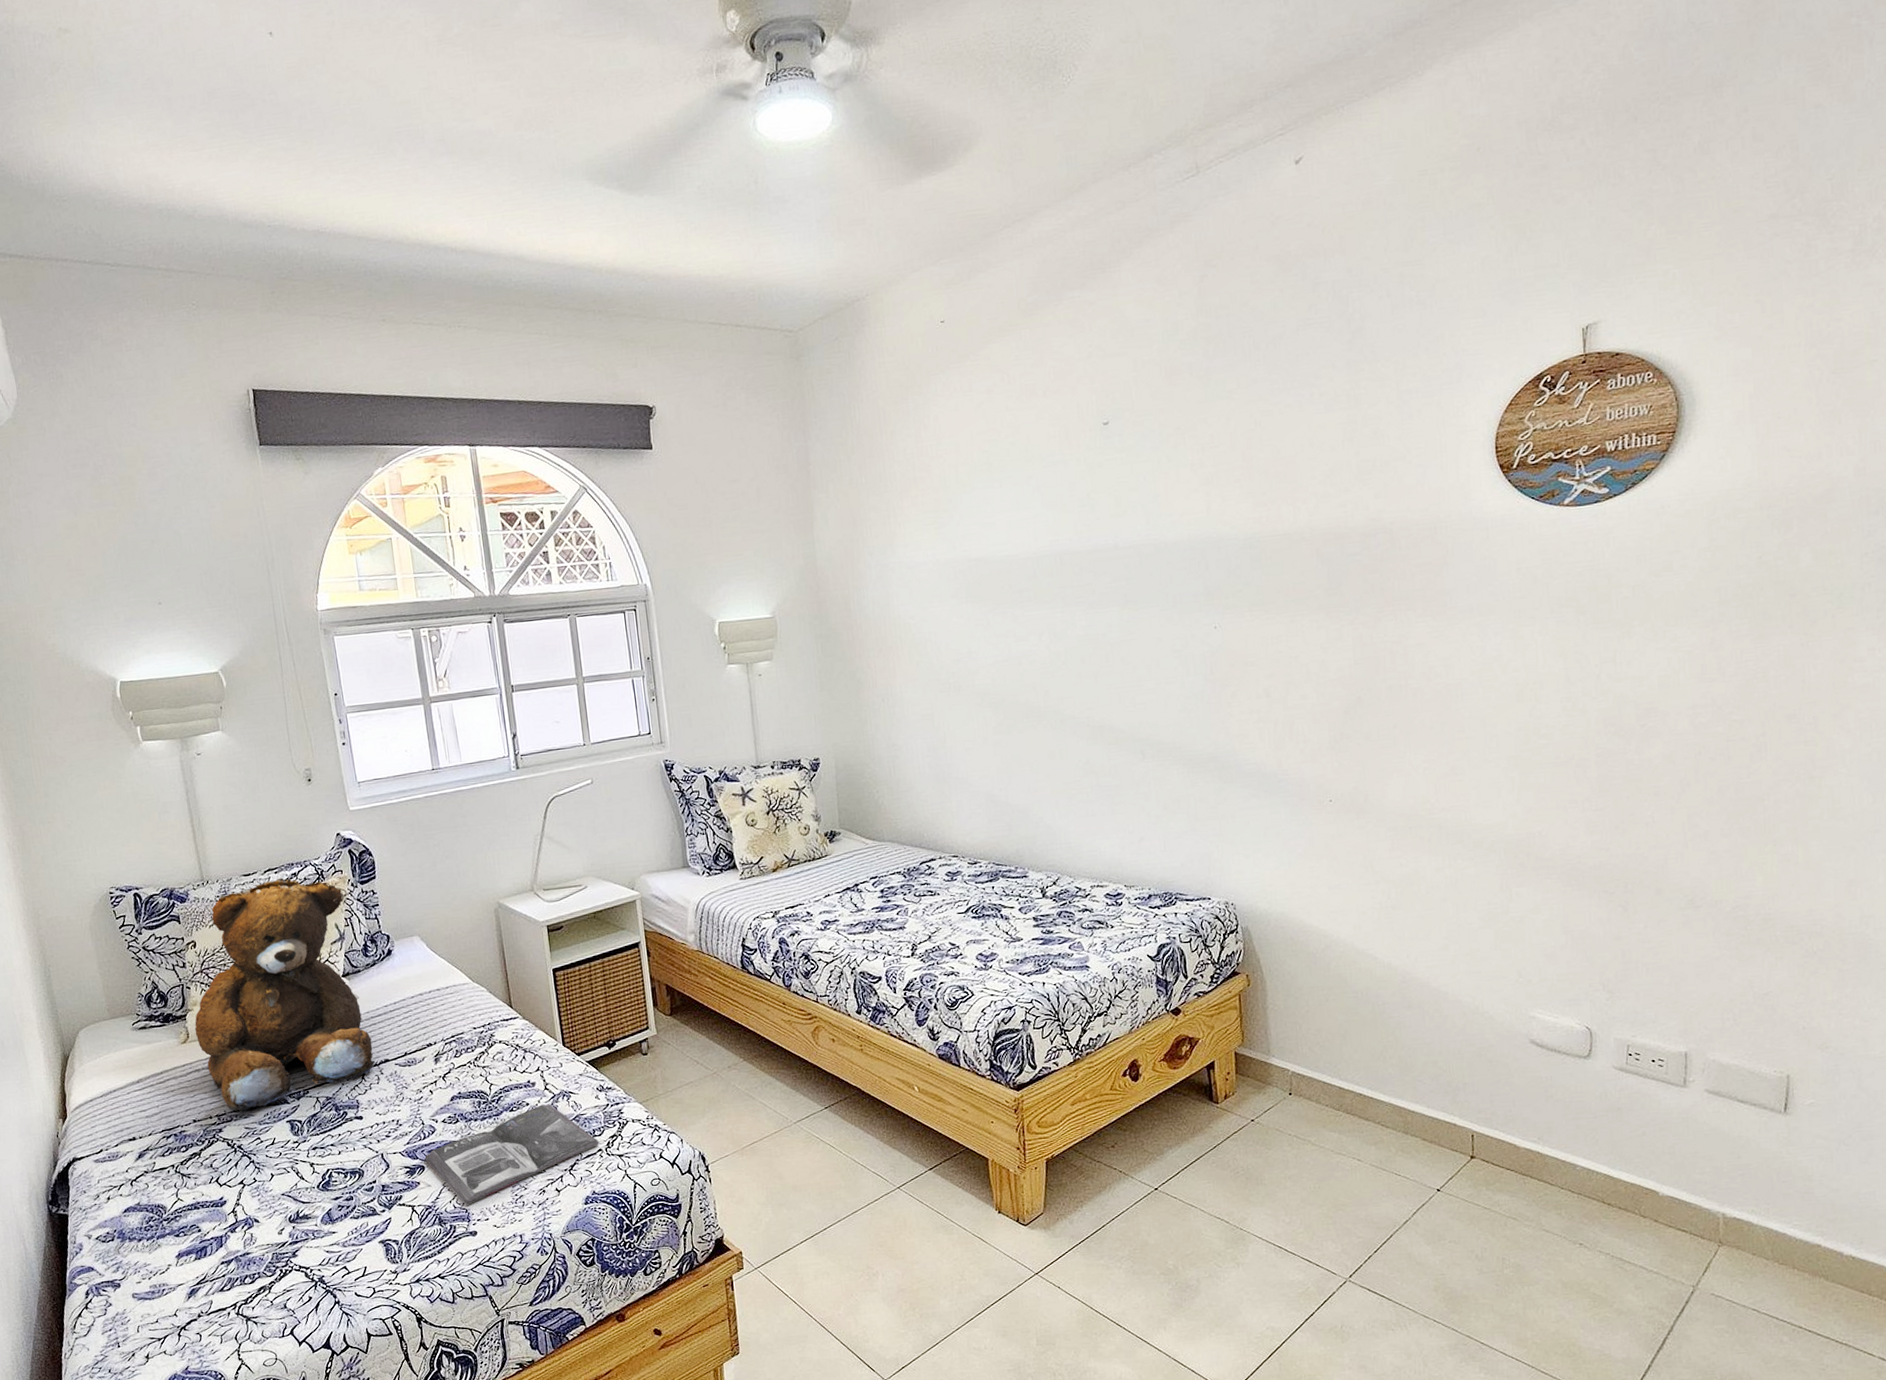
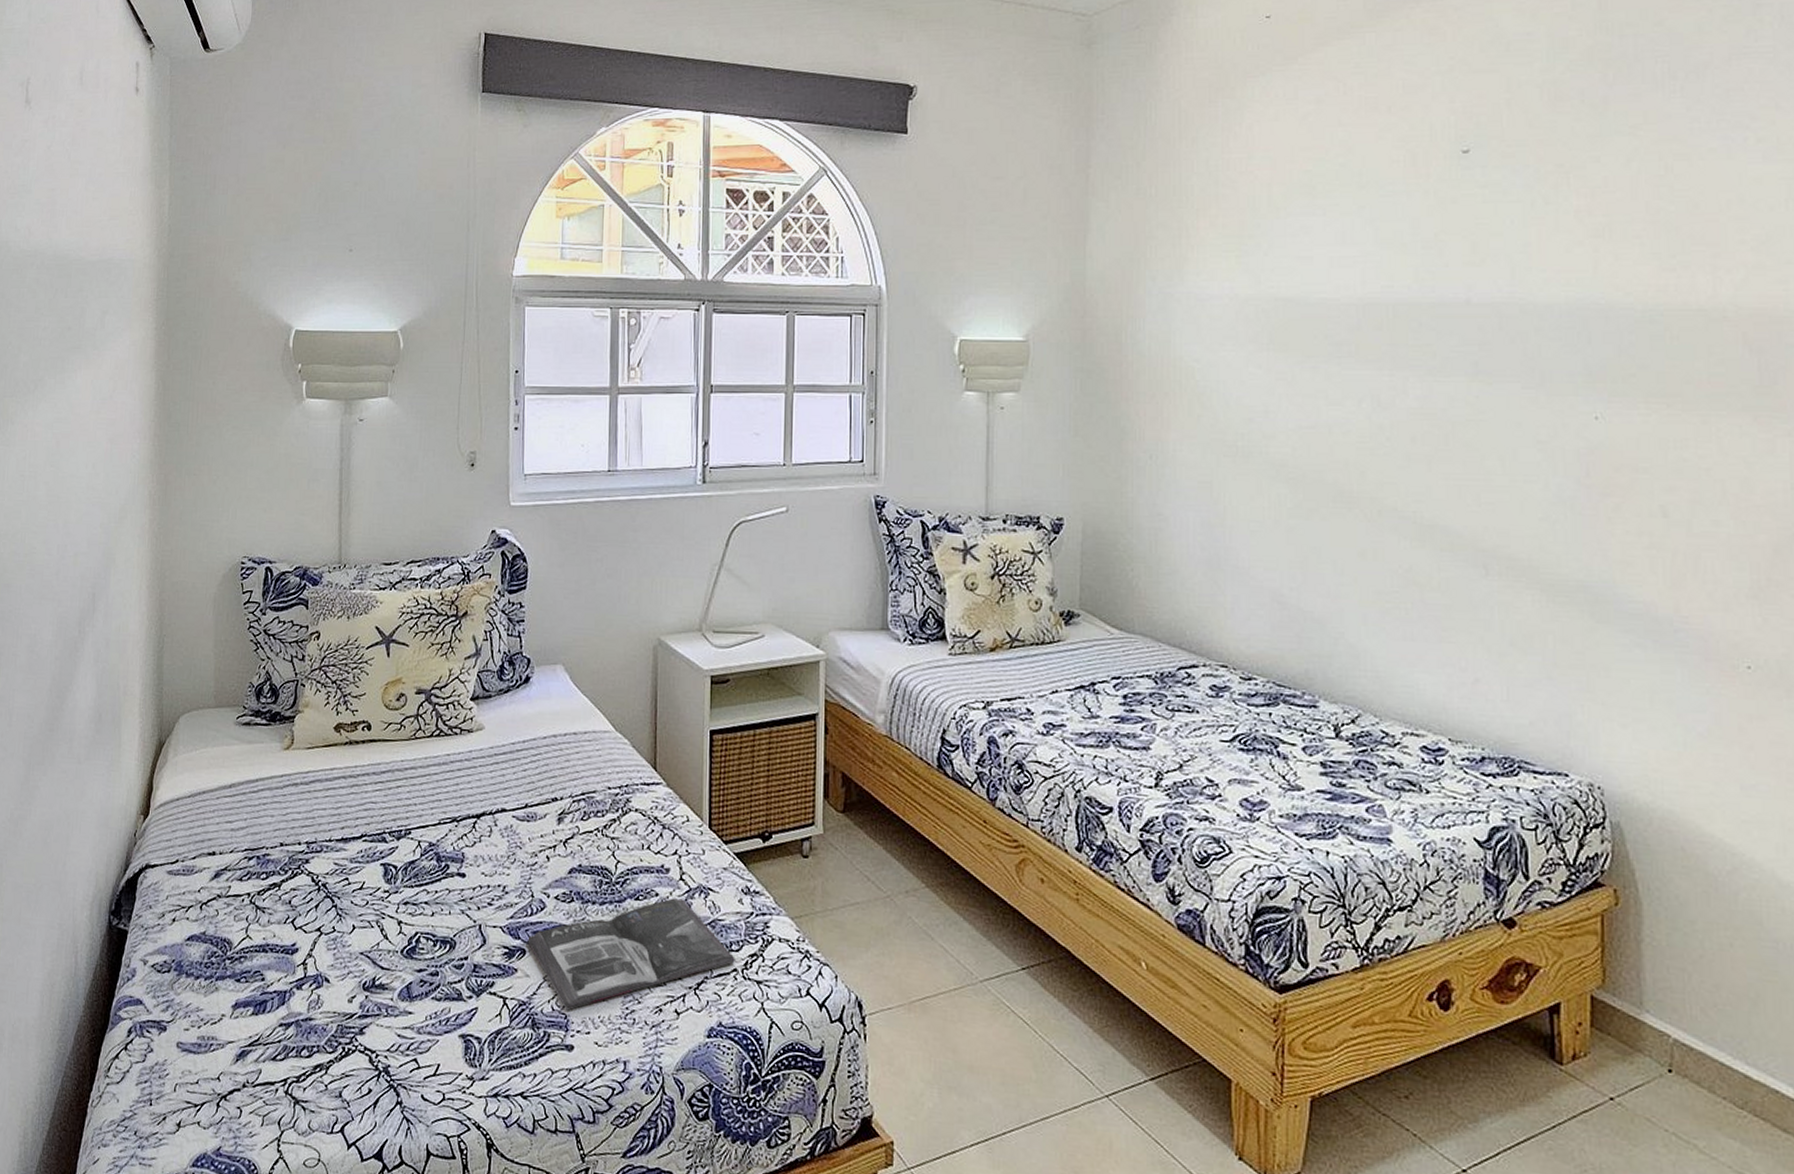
teddy bear: present [194,877,376,1111] -> none [300,572,491,842]

